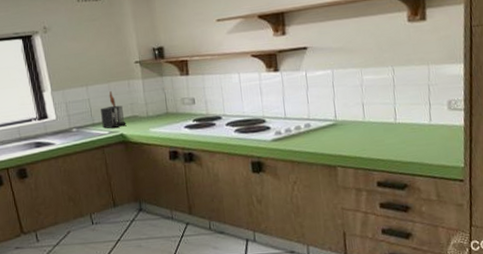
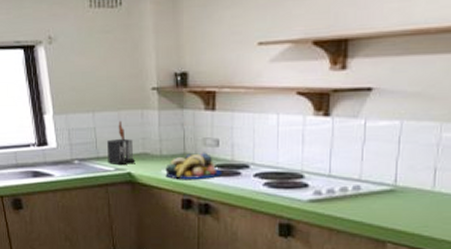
fruit bowl: none [152,109,200,135] -> present [165,152,222,180]

